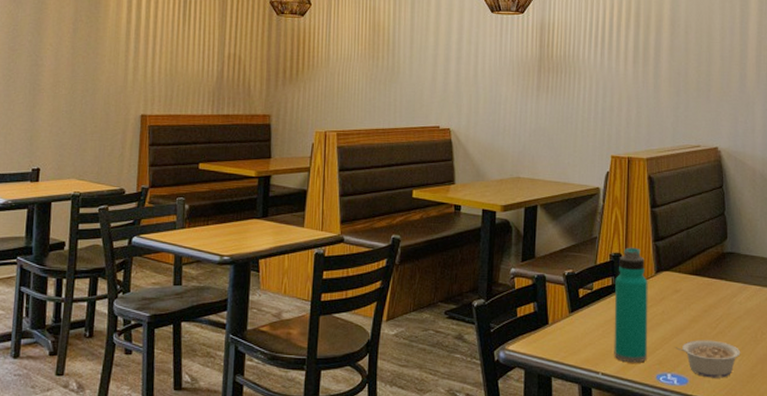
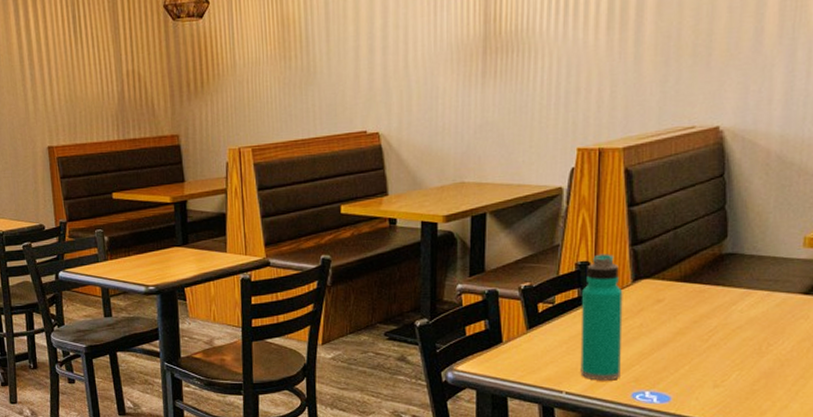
legume: present [675,340,741,378] -> none [655,354,739,395]

